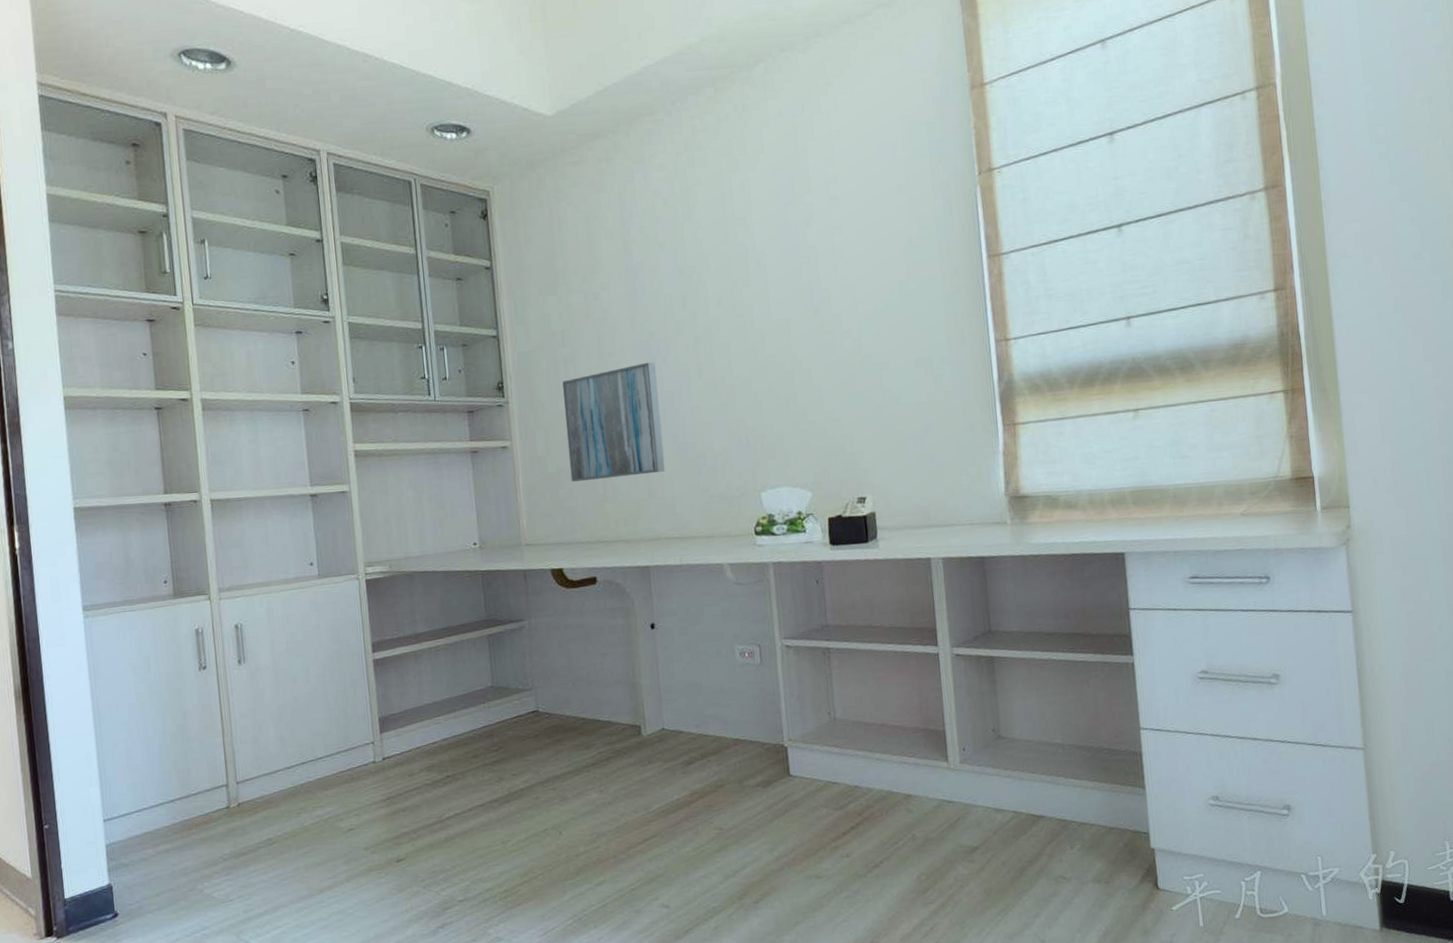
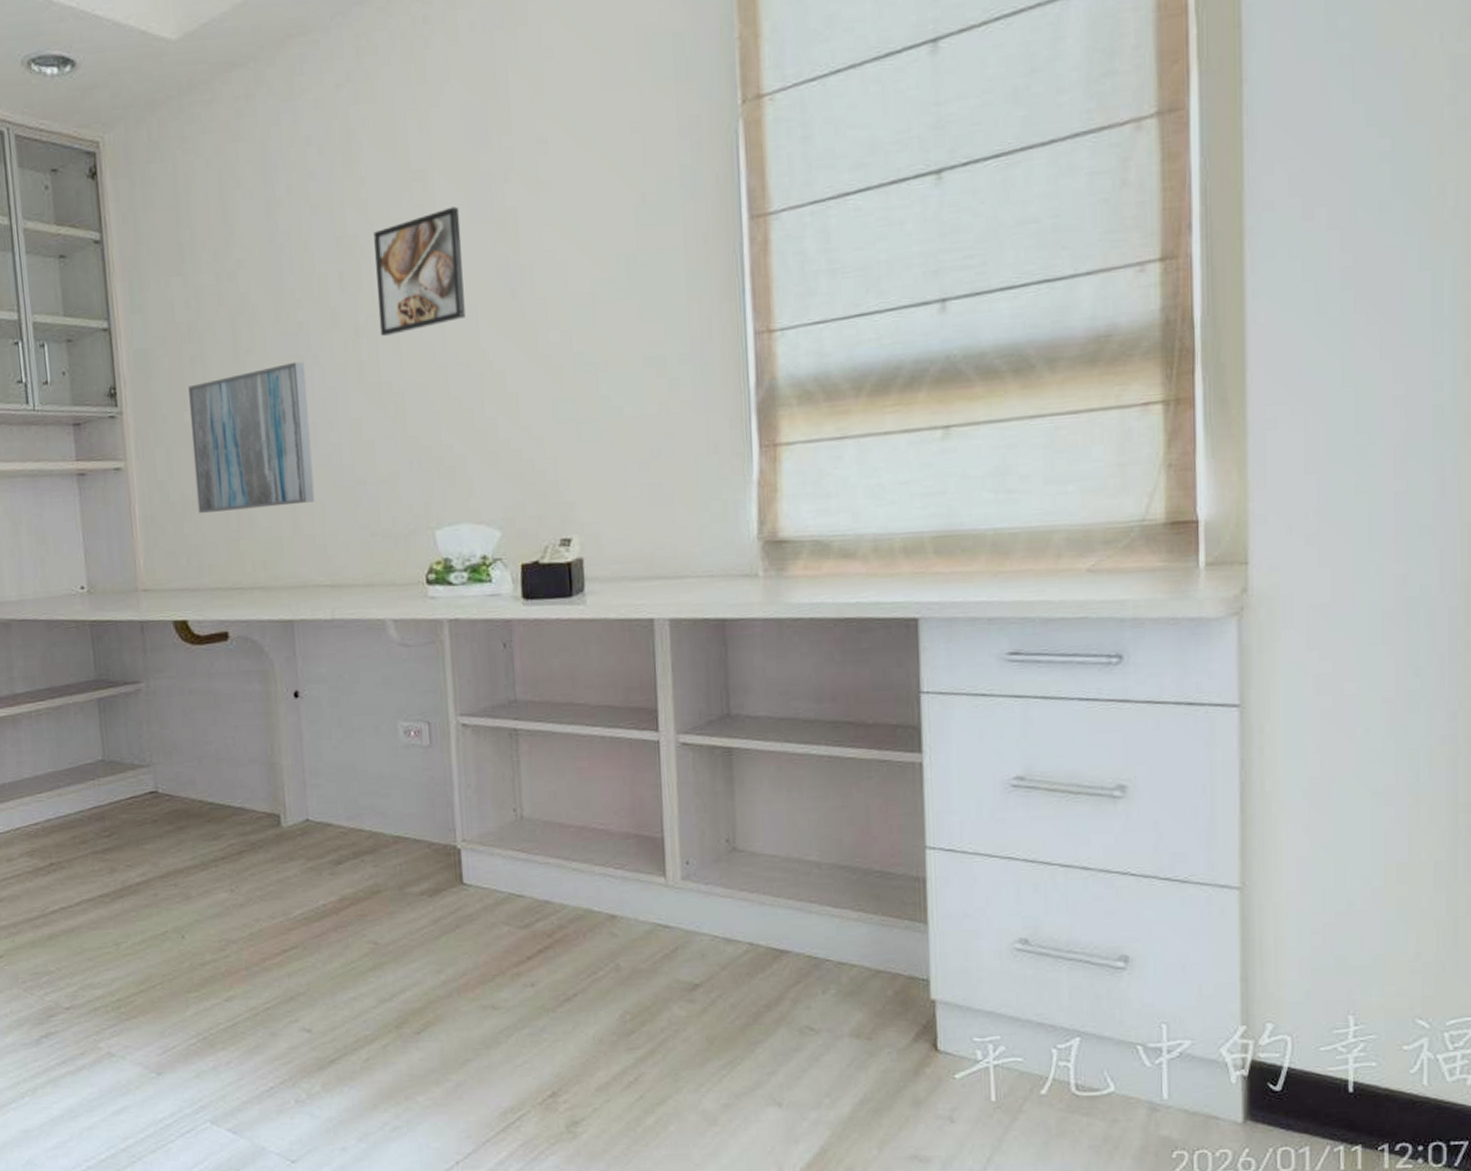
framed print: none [708,245,780,343] -> present [374,206,466,337]

